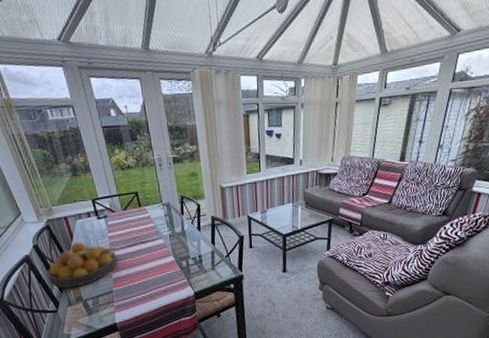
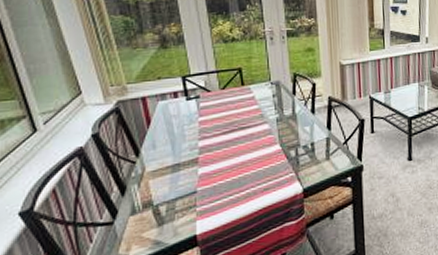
fruit bowl: present [47,241,118,288] -> none [106,128,207,191]

